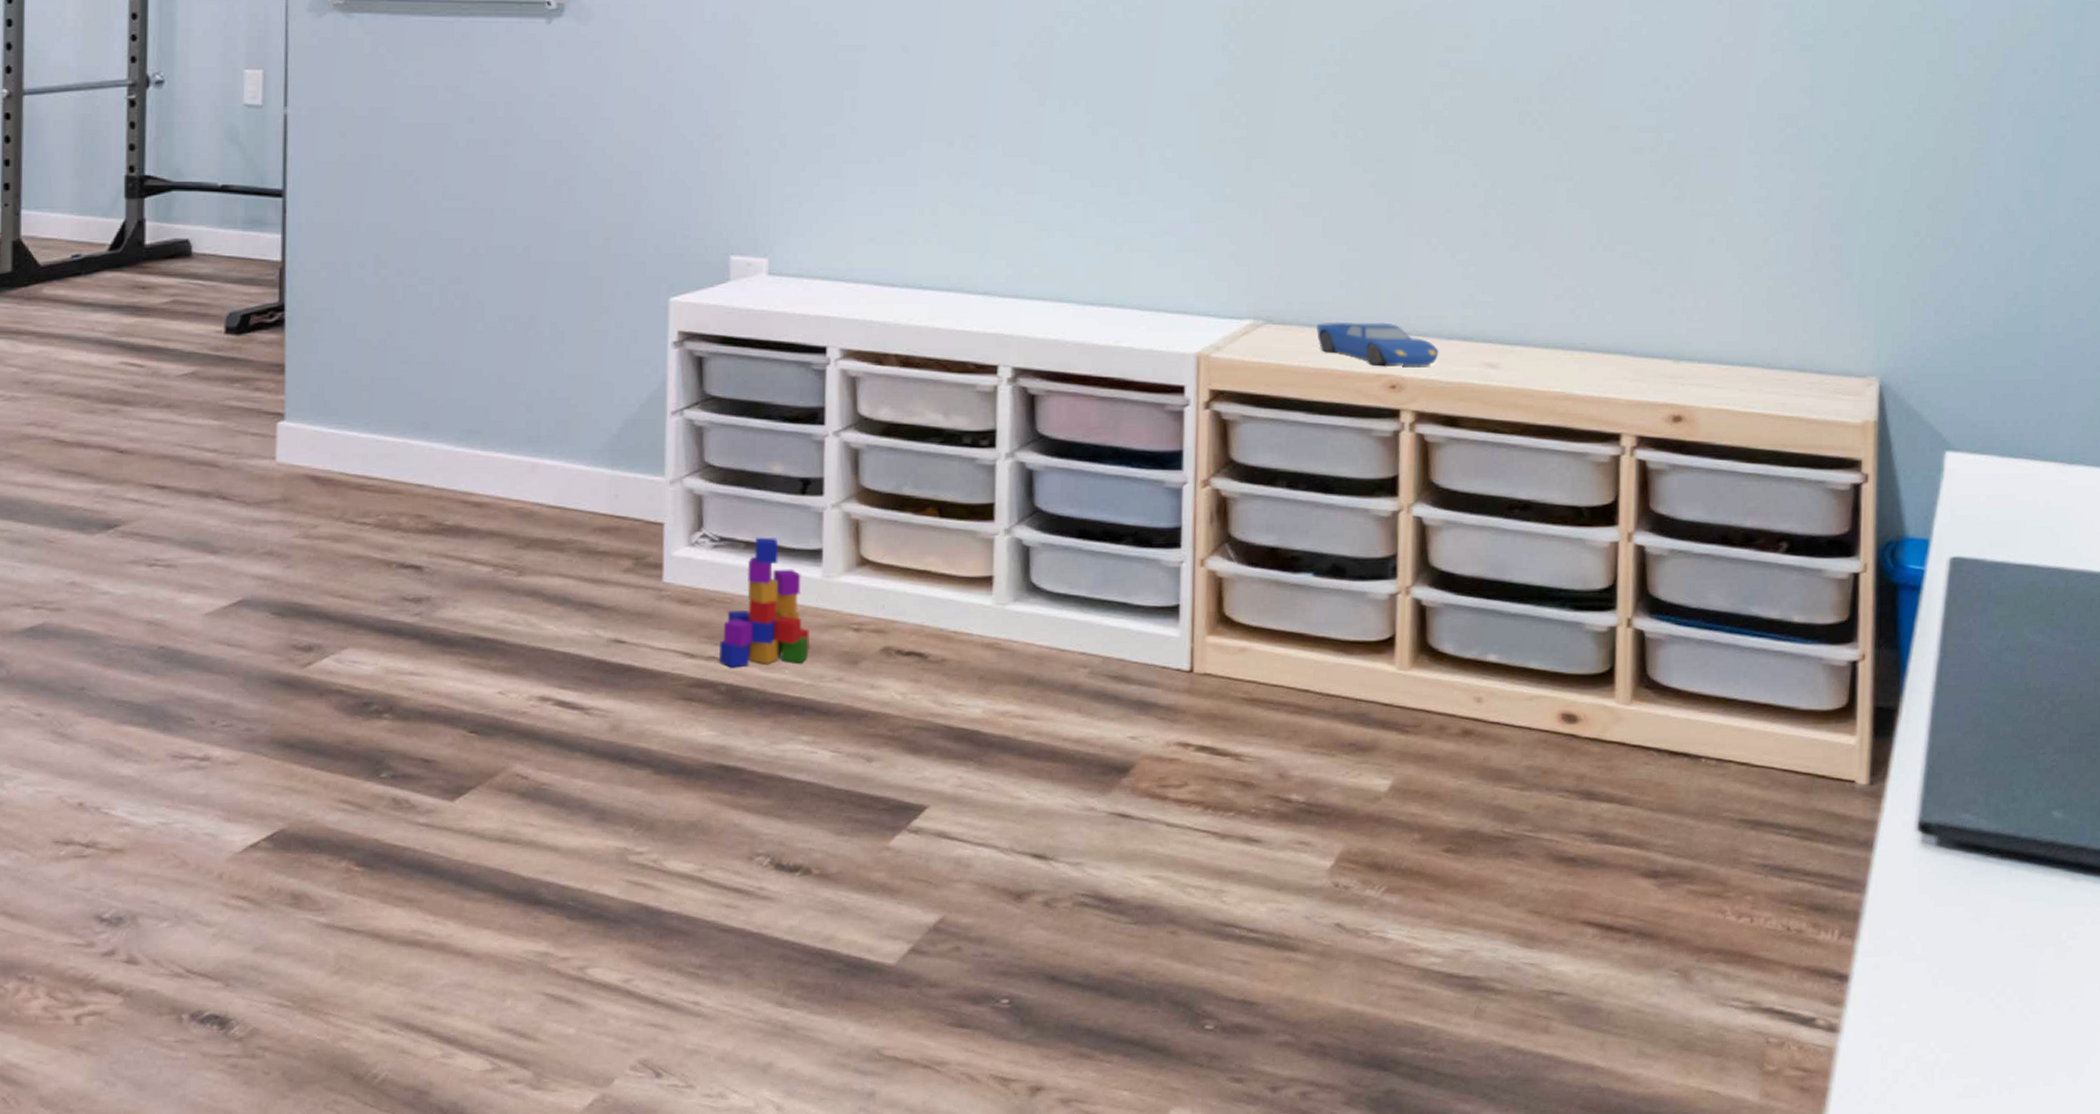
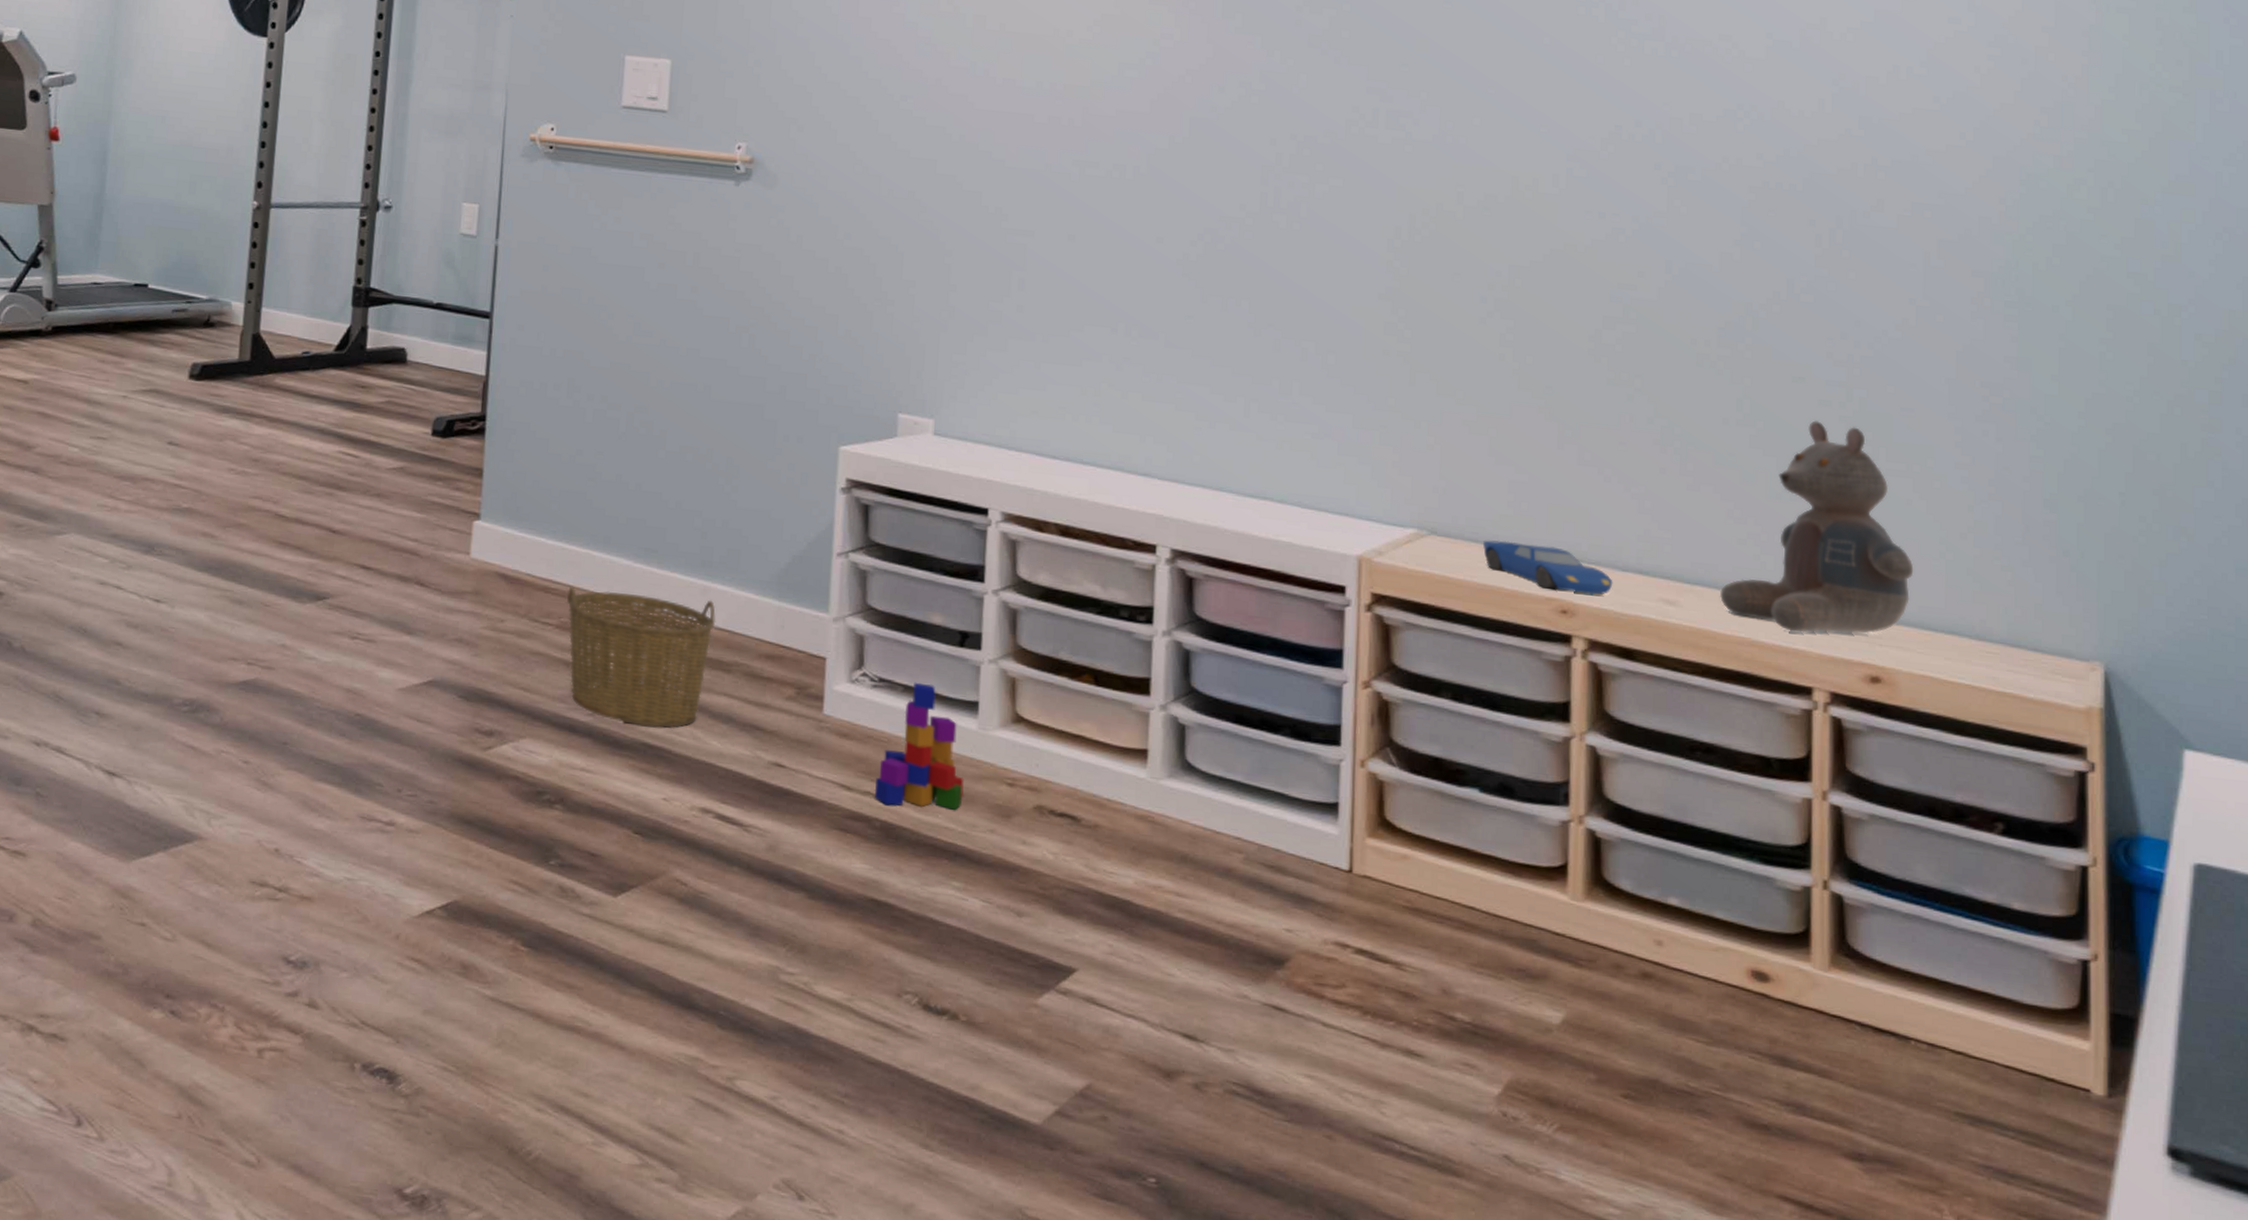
basket: none [384,477,547,619] -> present [566,585,716,728]
stuffed animal: none [1538,168,1714,381] -> present [1720,420,1914,634]

